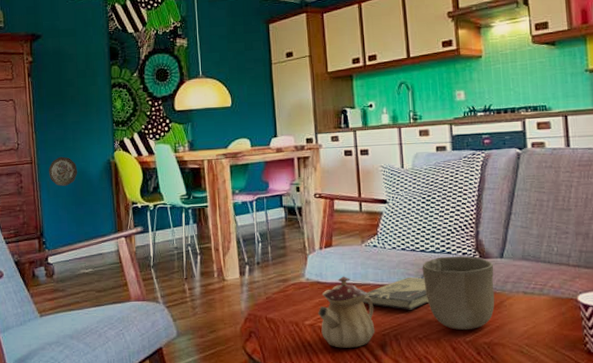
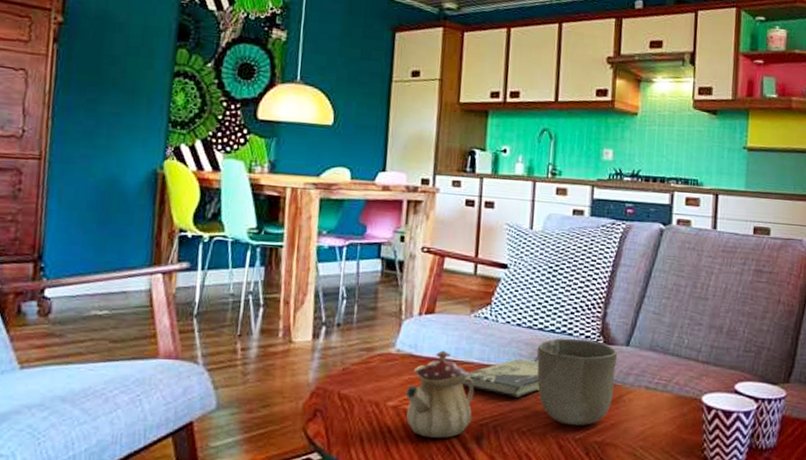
decorative plate: present [49,156,78,186] -> none [64,156,108,196]

